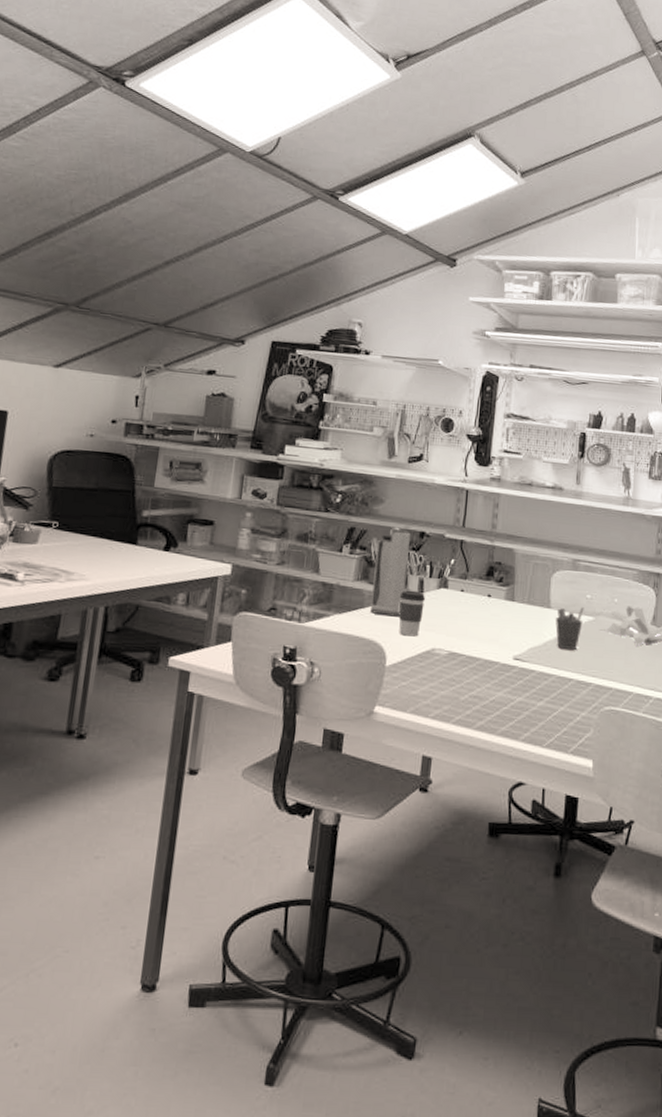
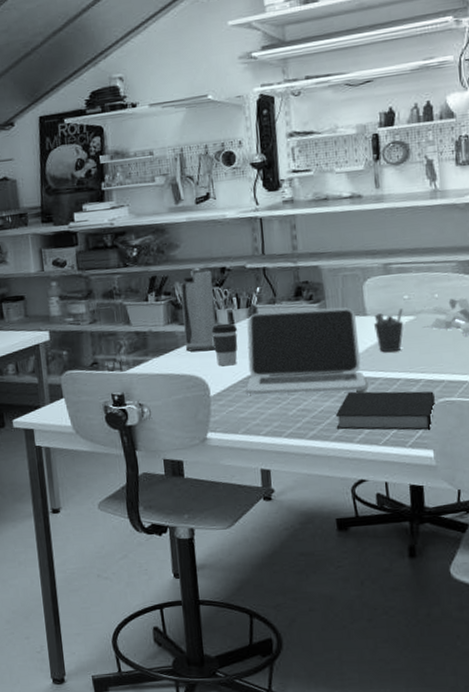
laptop: none [423,585,541,686] -> present [246,306,367,395]
notebook: none [504,684,601,738] -> present [335,391,435,431]

